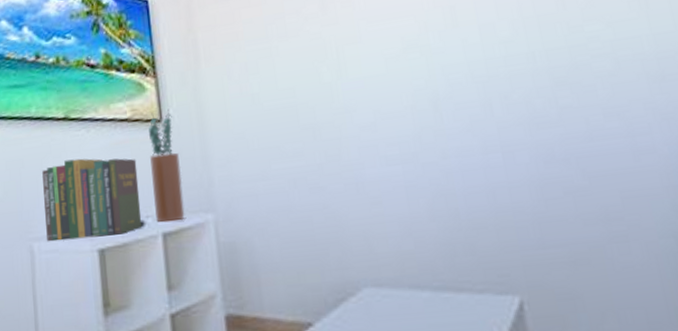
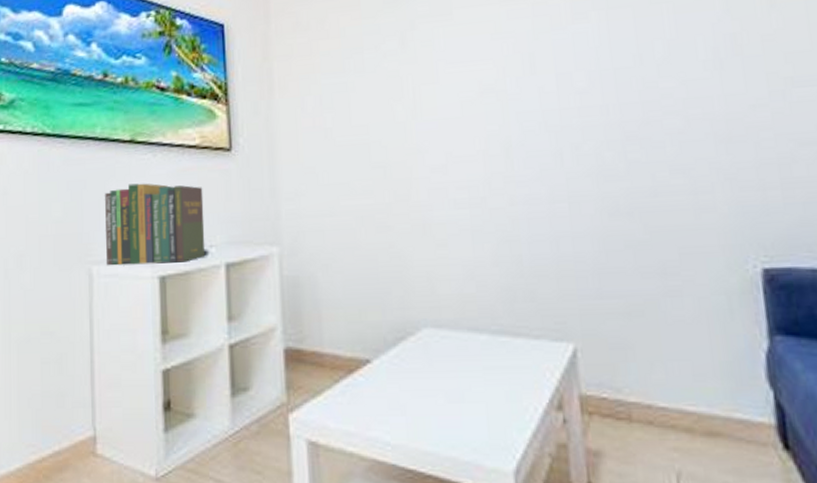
vase: present [149,108,185,223] -> none [217,138,250,253]

